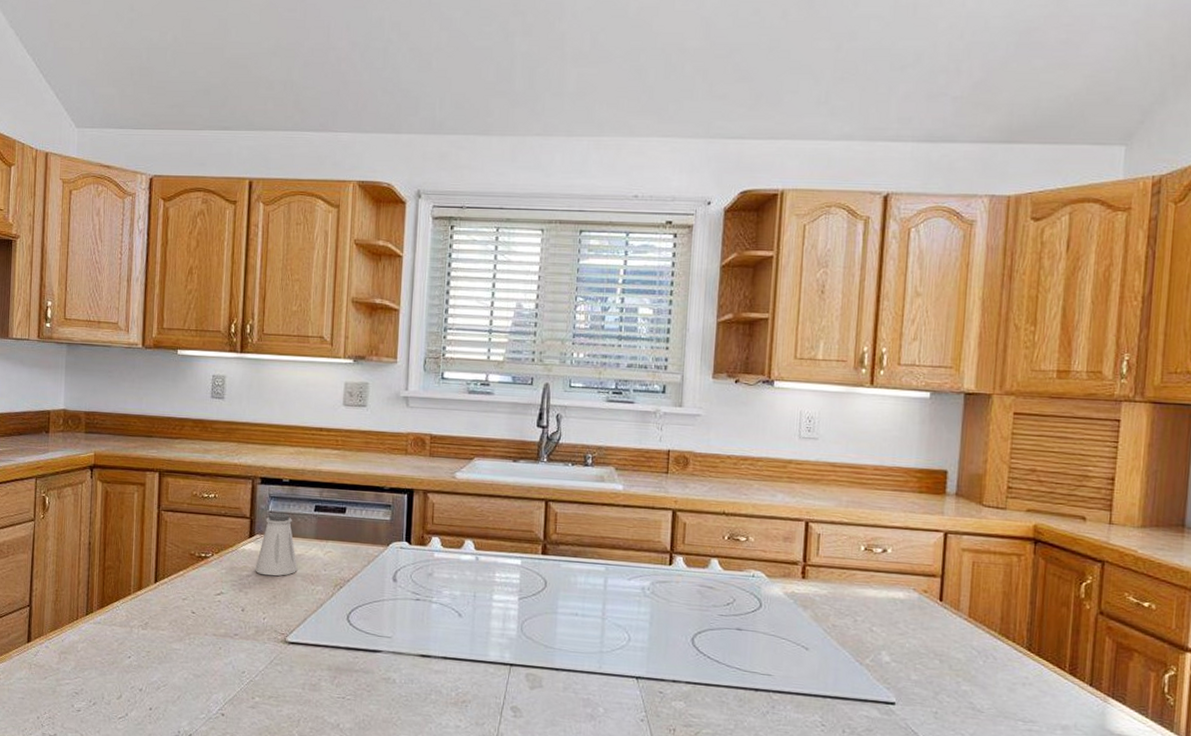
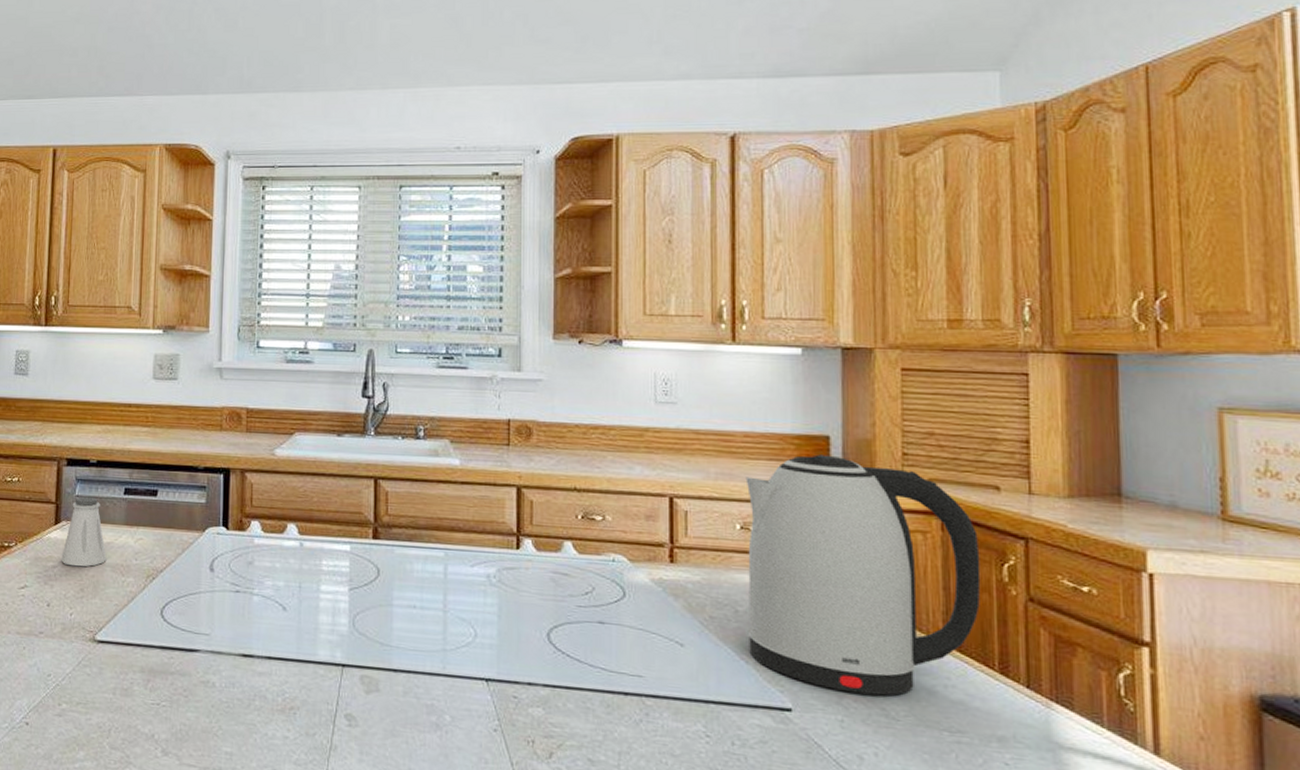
kettle: none [863,486,1064,692] -> present [745,454,981,696]

